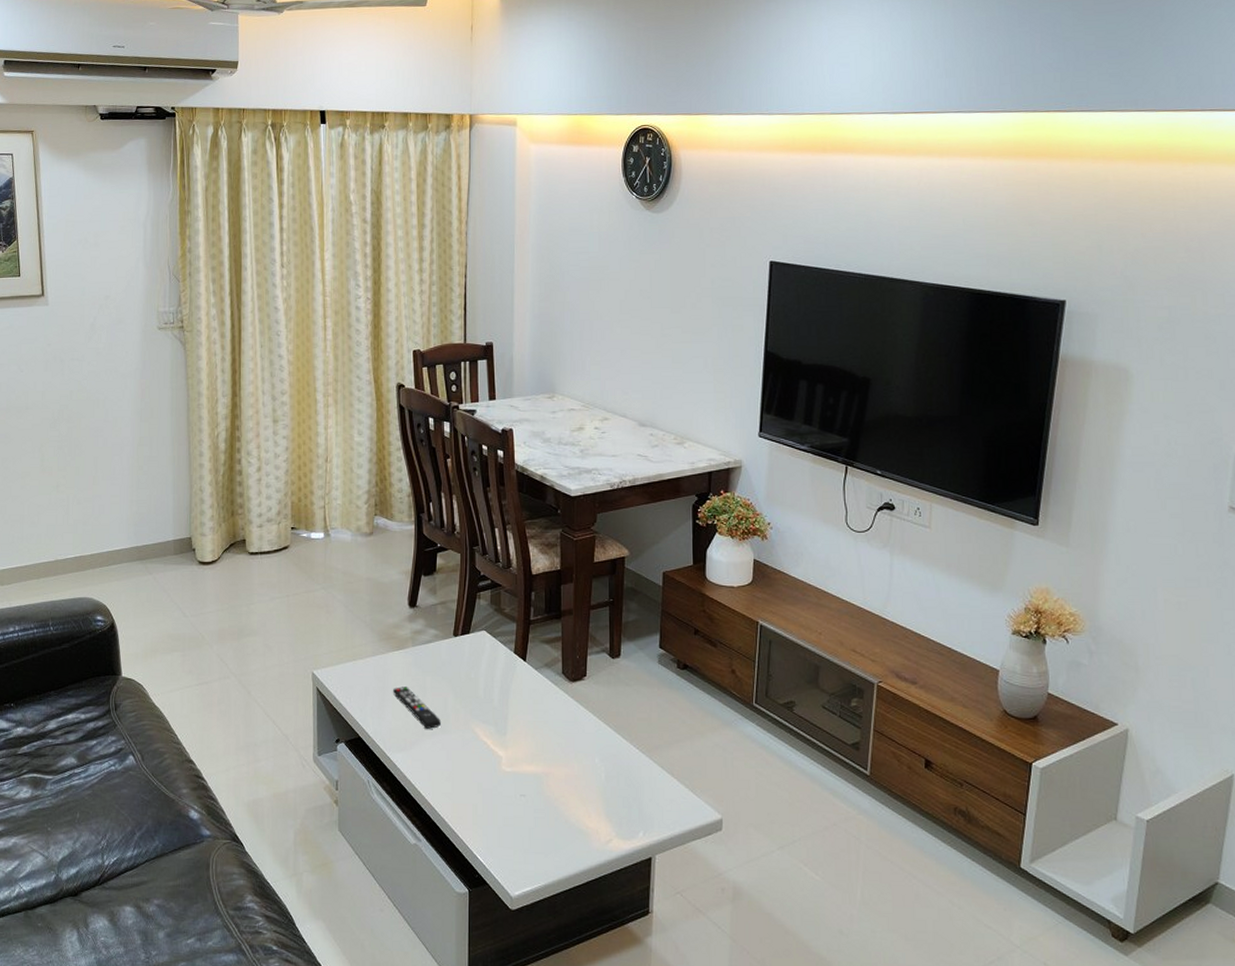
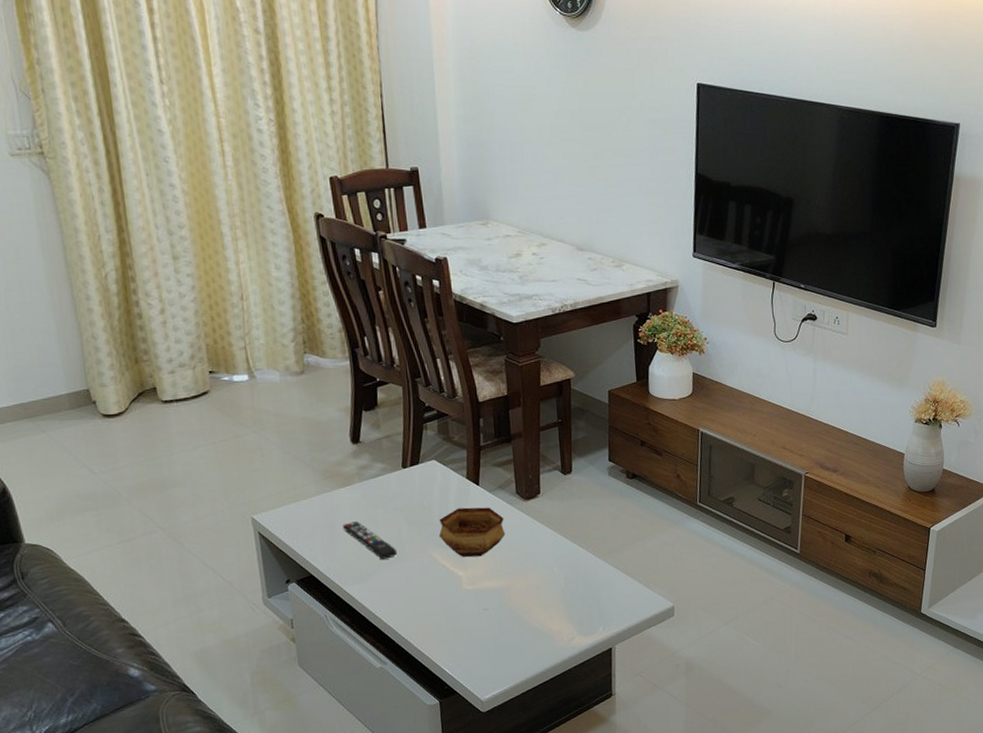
bowl: none [483,683,548,737] -> present [439,507,506,558]

